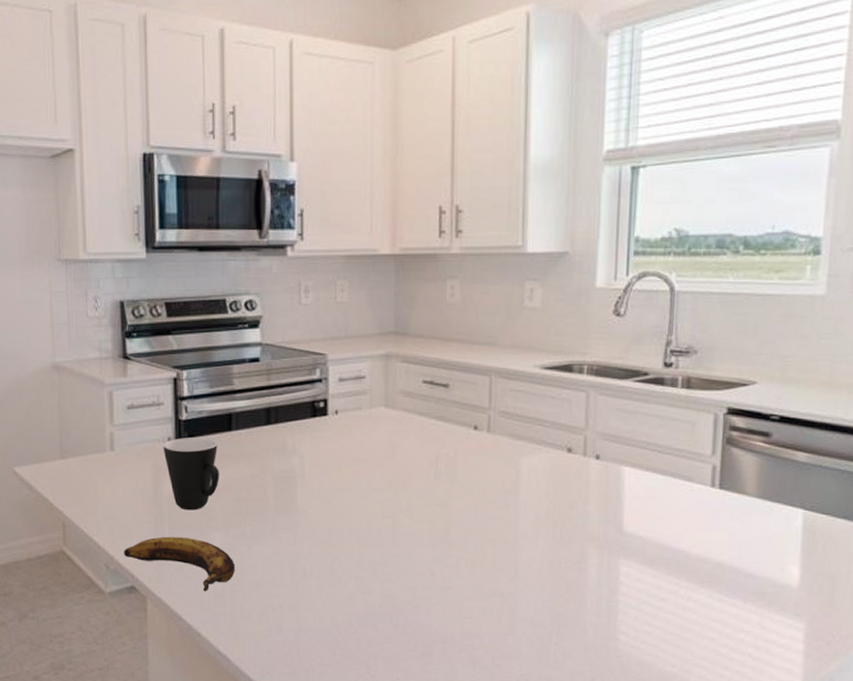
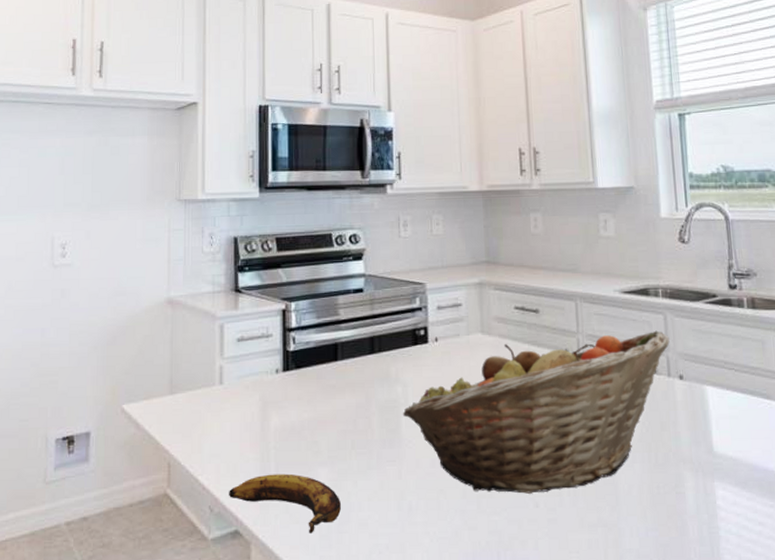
mug: present [163,438,219,511] -> none [271,369,325,445]
fruit basket: none [298,409,590,564] -> present [402,330,670,494]

